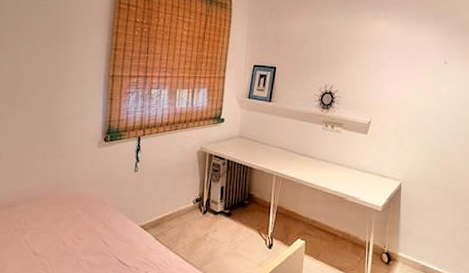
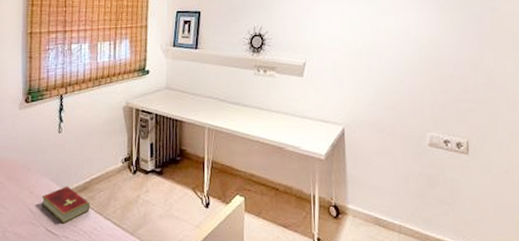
hardcover book: none [115,221,161,256] -> present [41,185,90,224]

